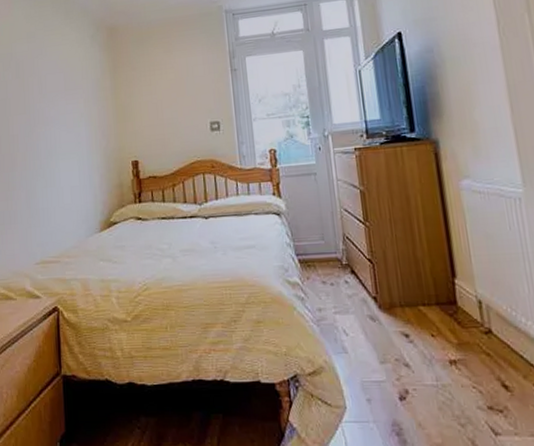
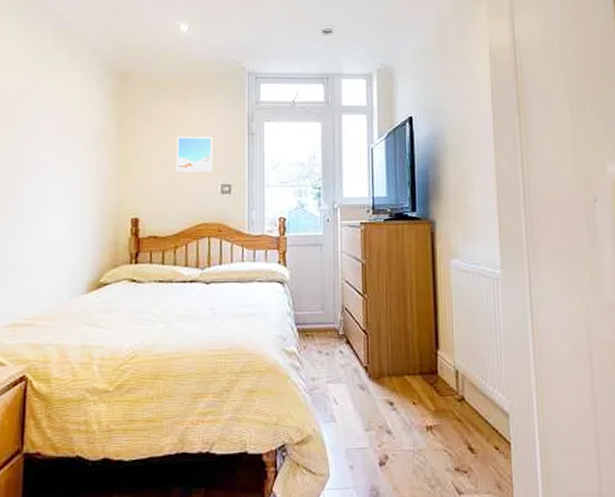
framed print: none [164,77,201,114] -> present [176,136,213,172]

